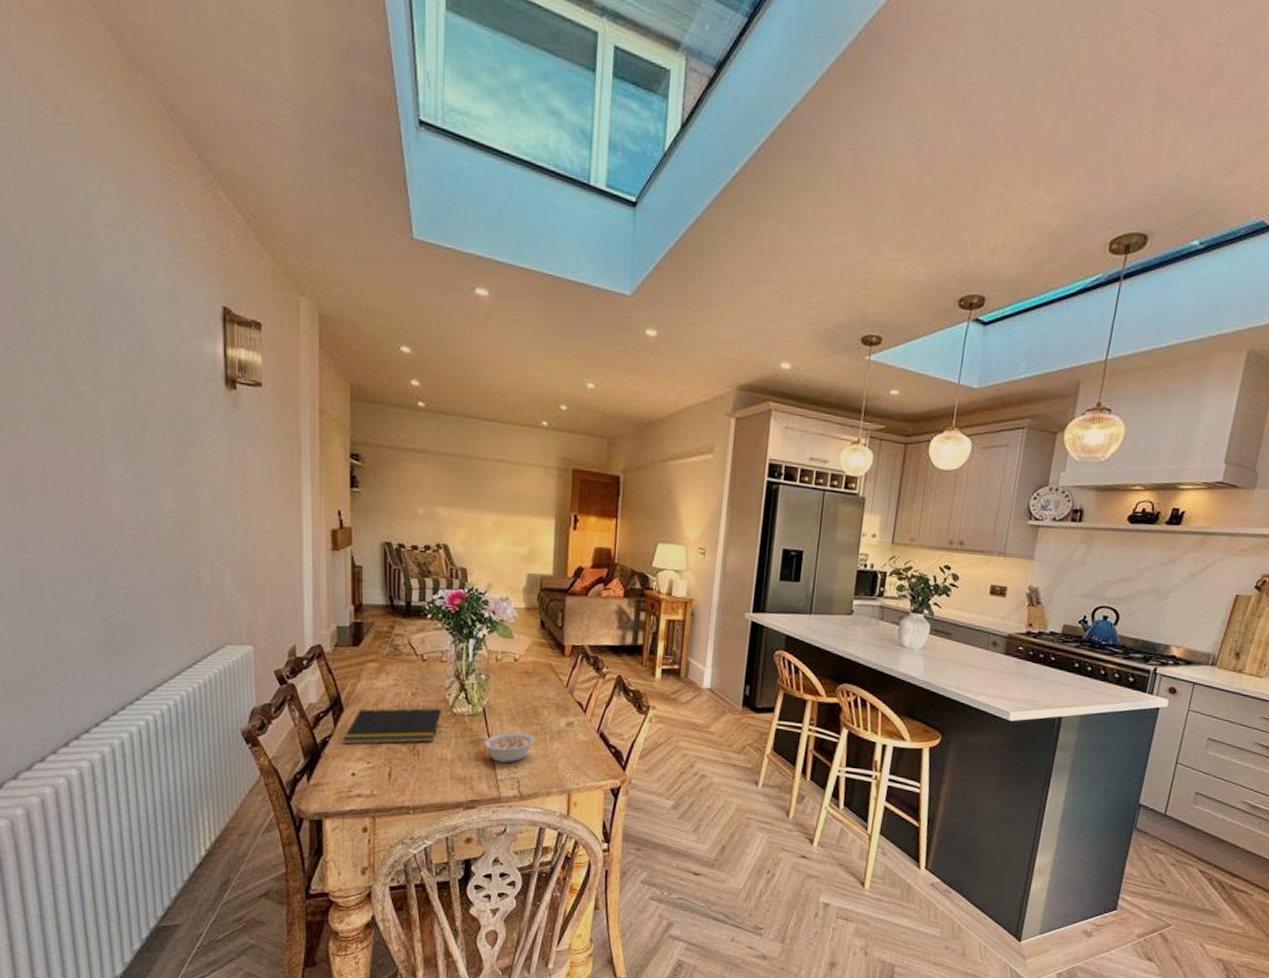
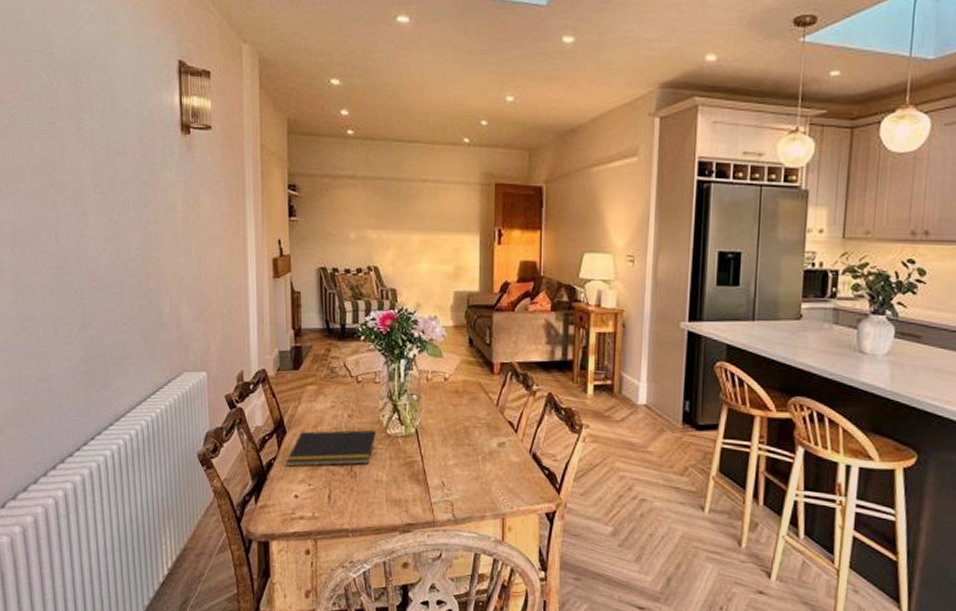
legume: present [476,732,535,764] -> none [409,453,467,486]

